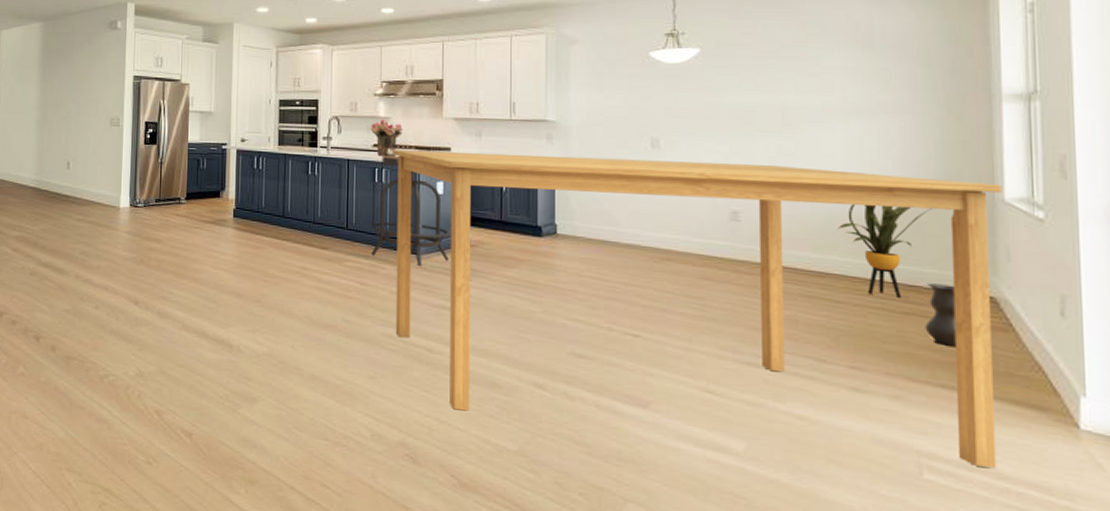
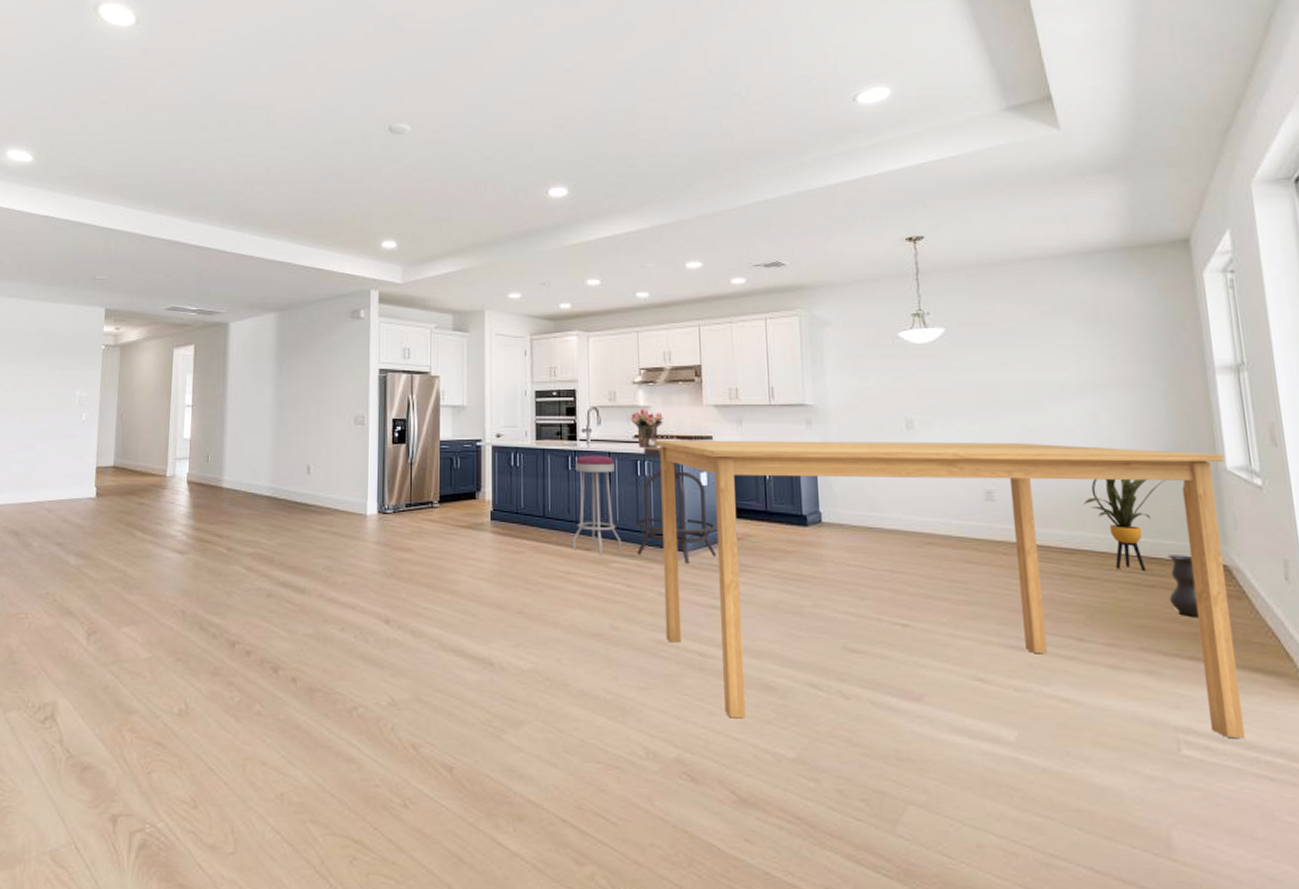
bar stool: none [309,161,357,254] -> present [572,455,622,555]

